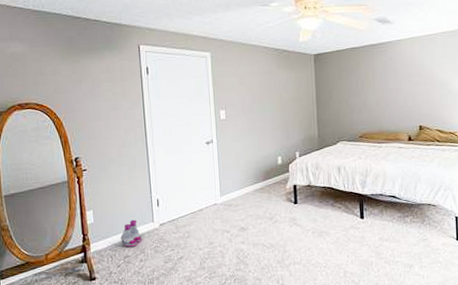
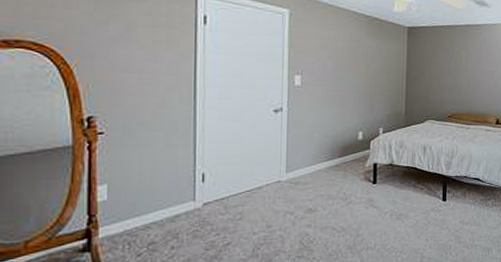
boots: present [121,219,142,248] -> none [146,197,177,232]

